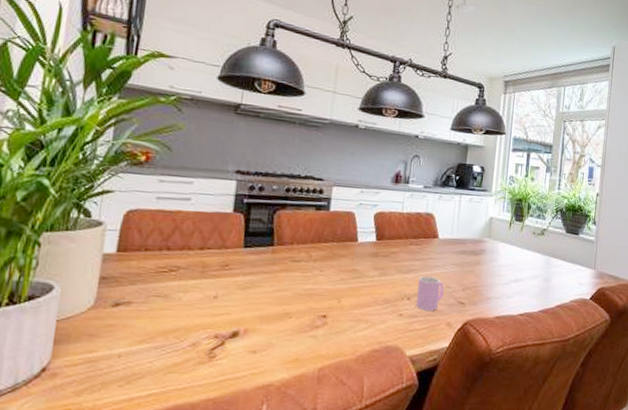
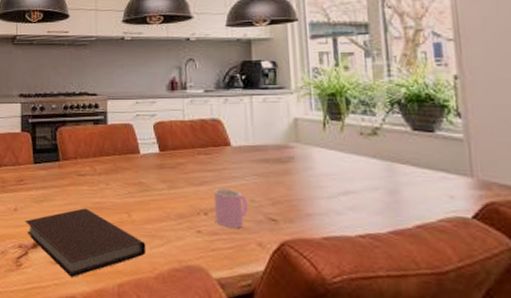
notebook: none [225,295,351,365] -> present [25,208,146,277]

